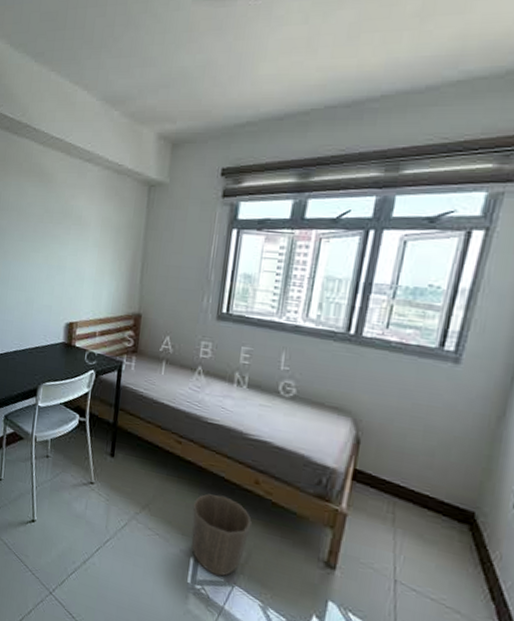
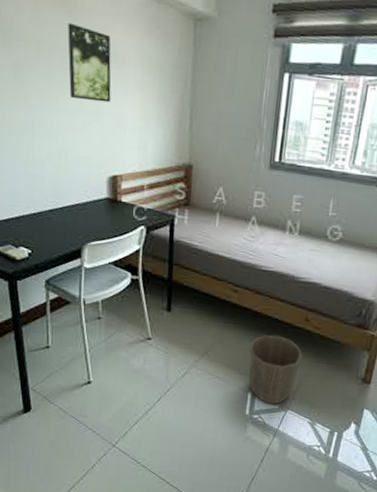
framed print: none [39,194,76,259] -> present [67,22,111,103]

